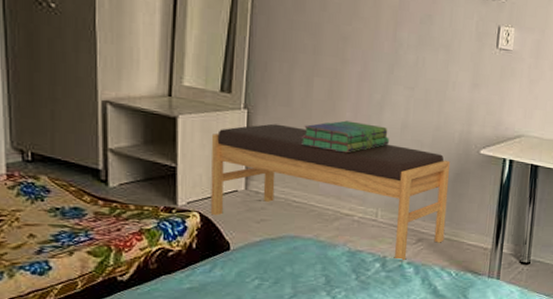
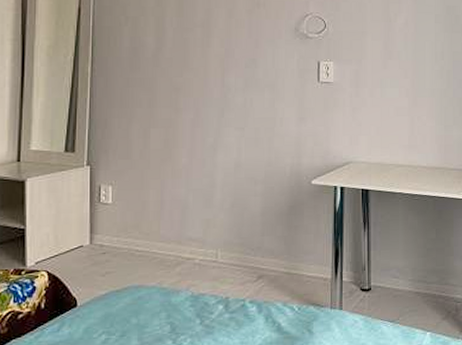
bench: present [210,123,451,262] -> none [57,177,284,302]
stack of books: present [300,120,389,153] -> none [140,166,224,198]

